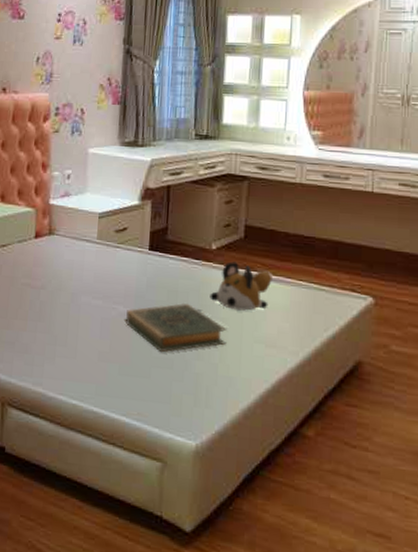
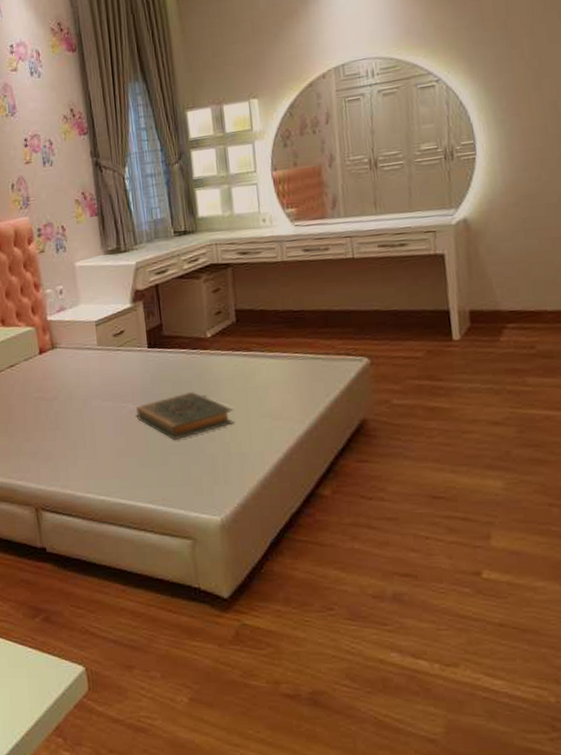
plush toy: present [209,261,273,311] -> none [212,345,269,391]

